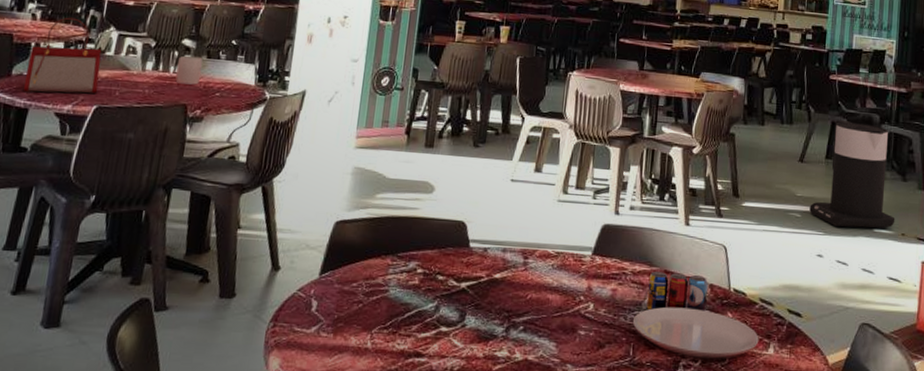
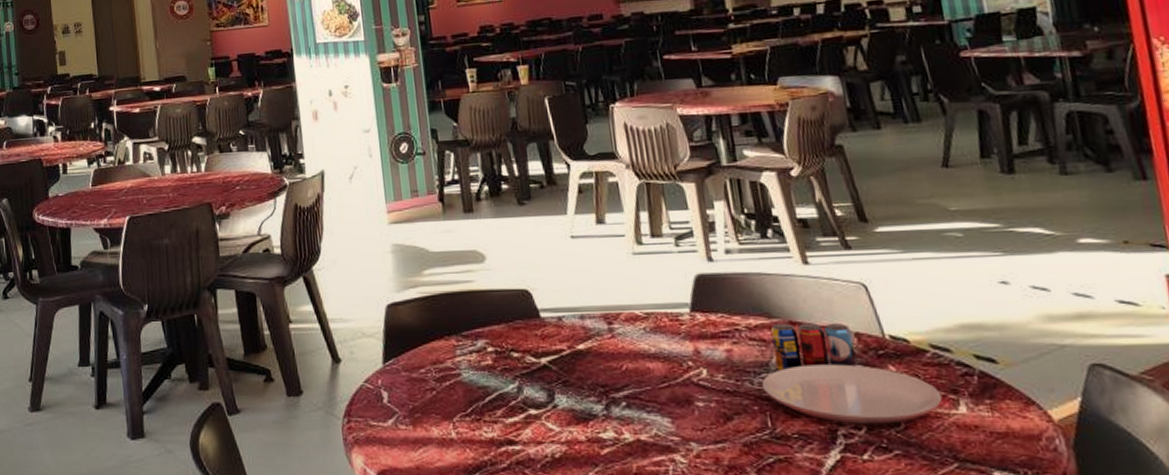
handbag: present [22,17,102,94] -> none [60,133,127,212]
mug: present [175,55,203,86] -> none [193,152,219,184]
trash can: present [809,120,895,229] -> none [972,105,1109,244]

